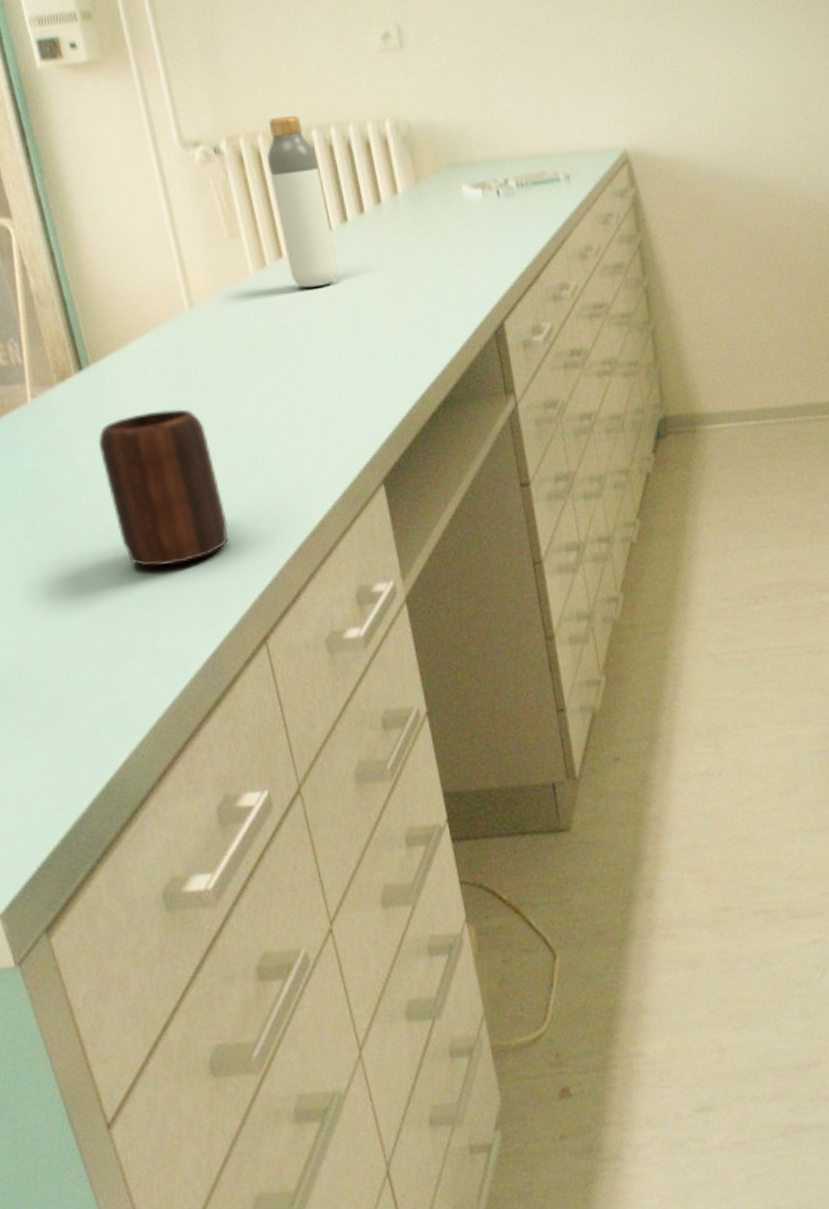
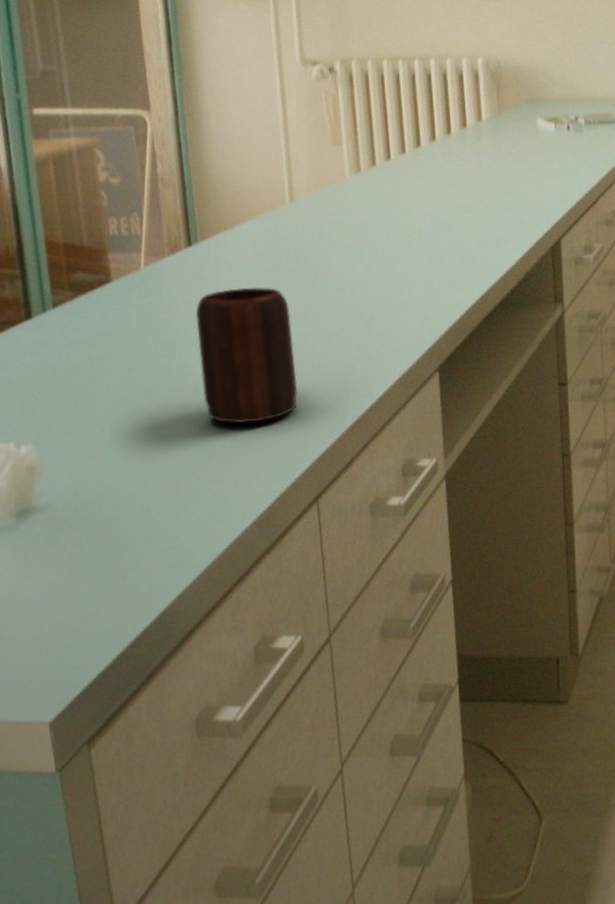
bottle: present [267,115,339,288] -> none [374,46,423,194]

